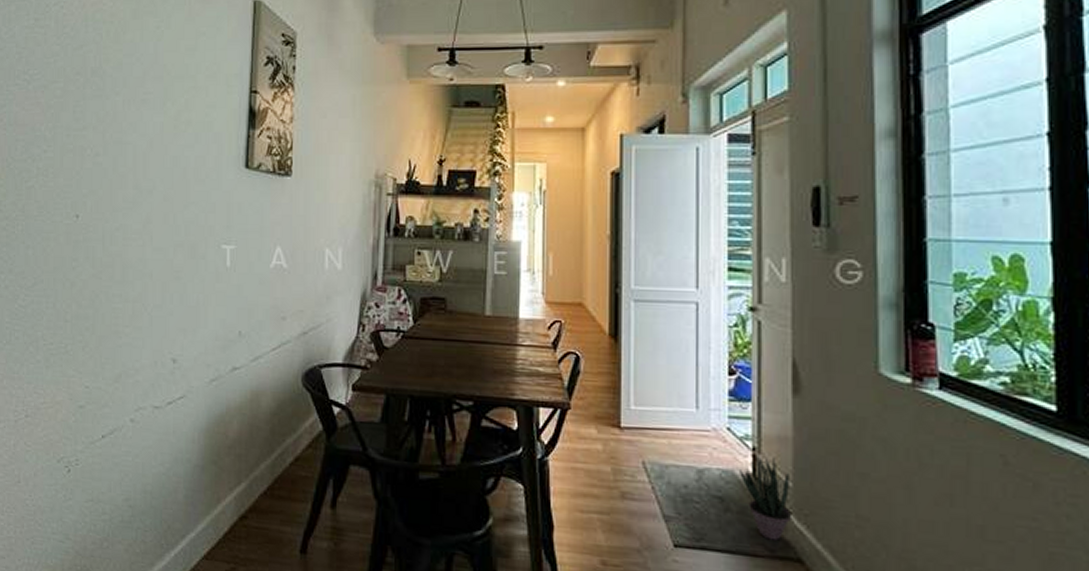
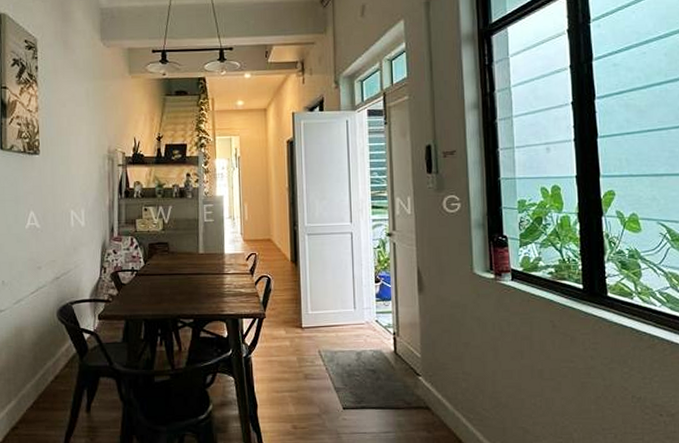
potted plant: present [738,454,793,541] -> none [384,337,422,396]

